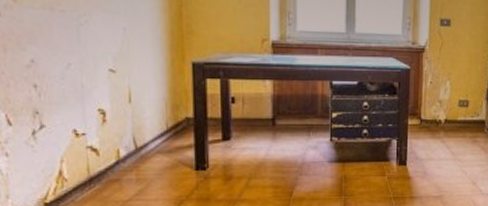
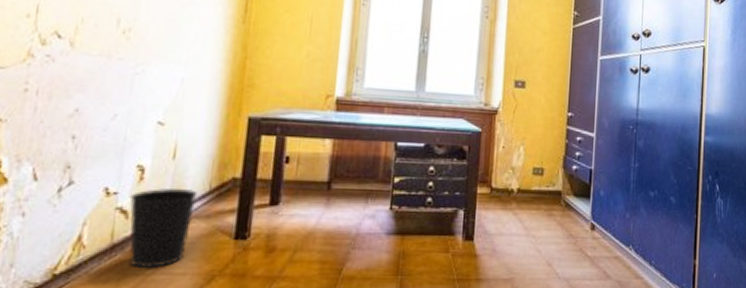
wastebasket: none [97,128,157,195] -> present [129,187,198,268]

